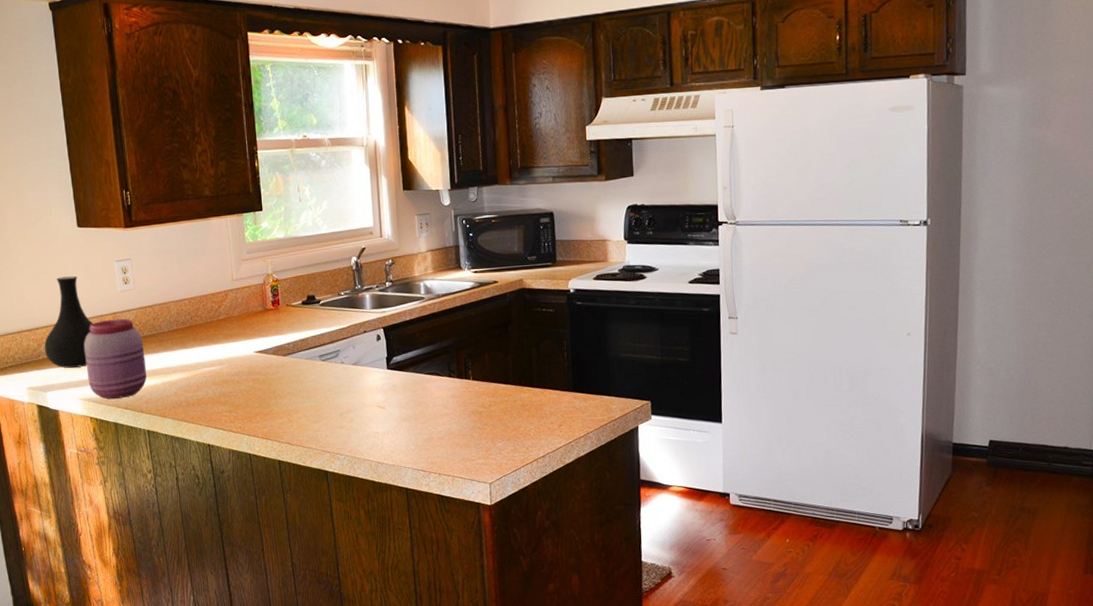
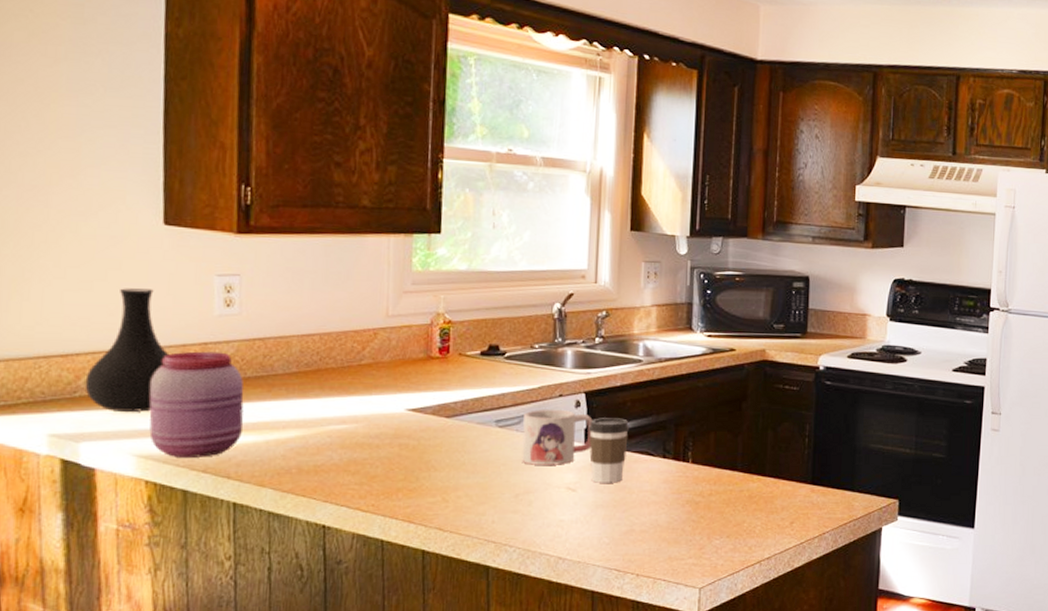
mug: none [339,343,393,389] -> present [522,409,593,465]
coffee cup: none [388,346,421,401] -> present [588,418,630,483]

